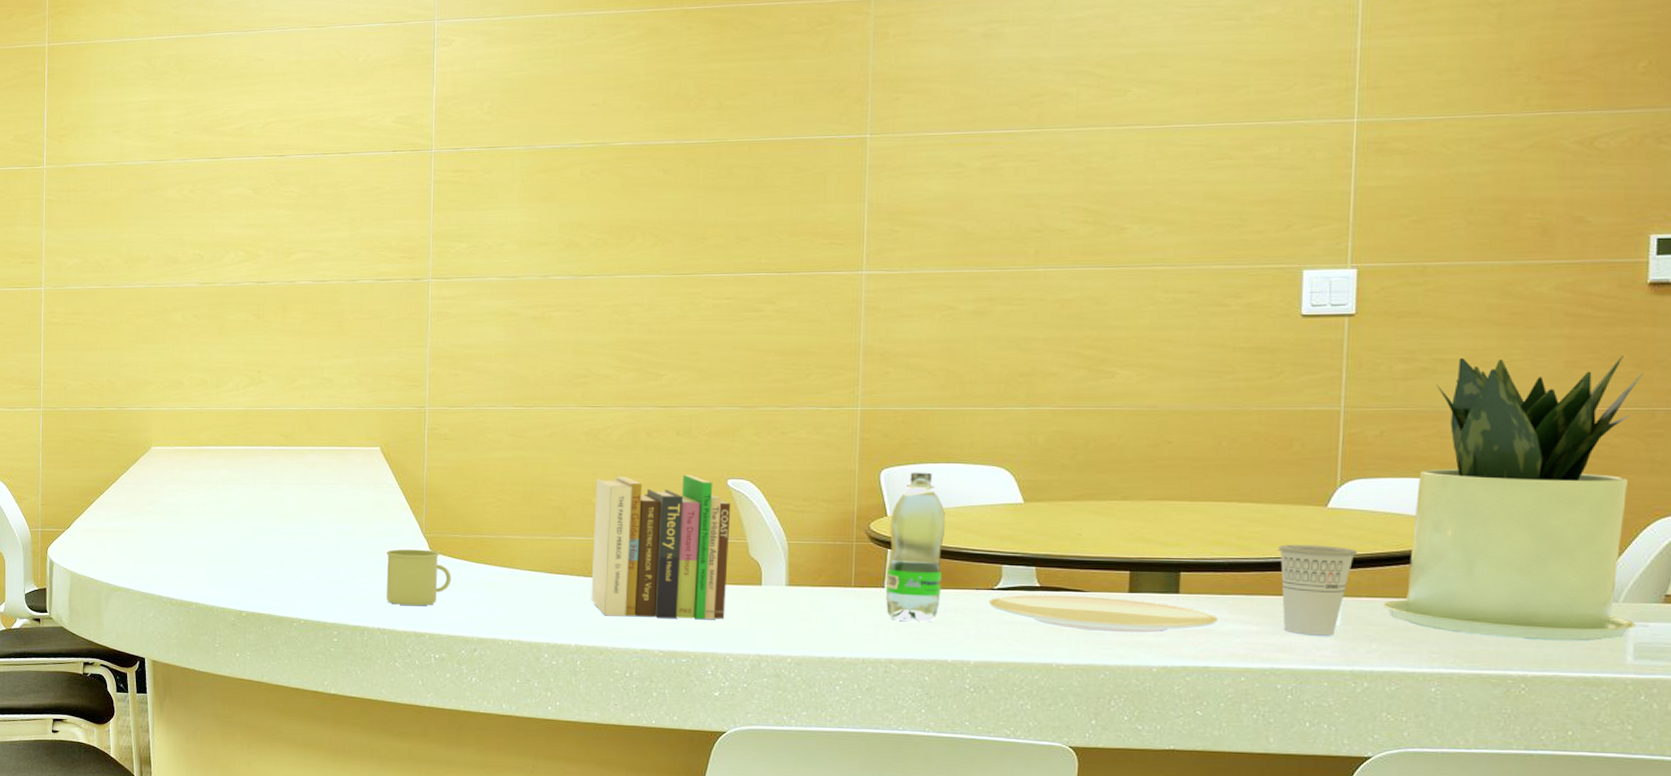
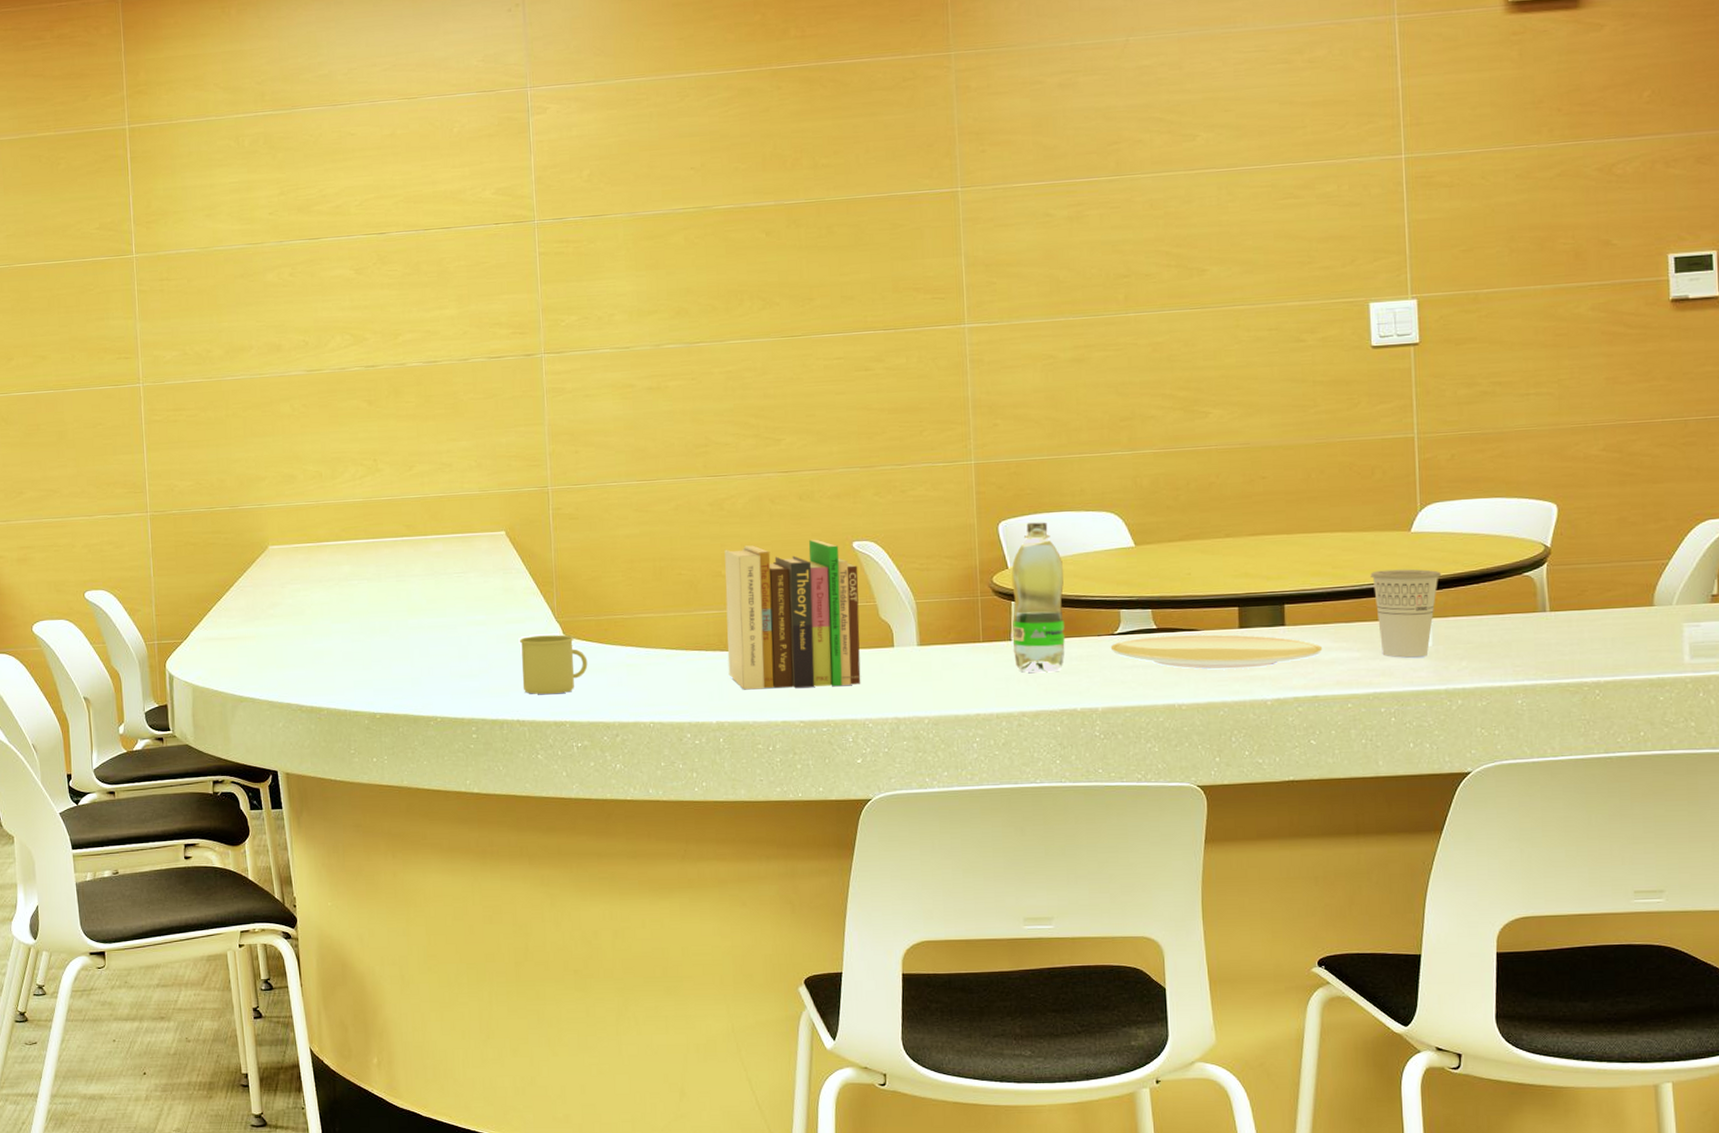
planter: present [1382,356,1644,641] -> none [1468,370,1689,647]

